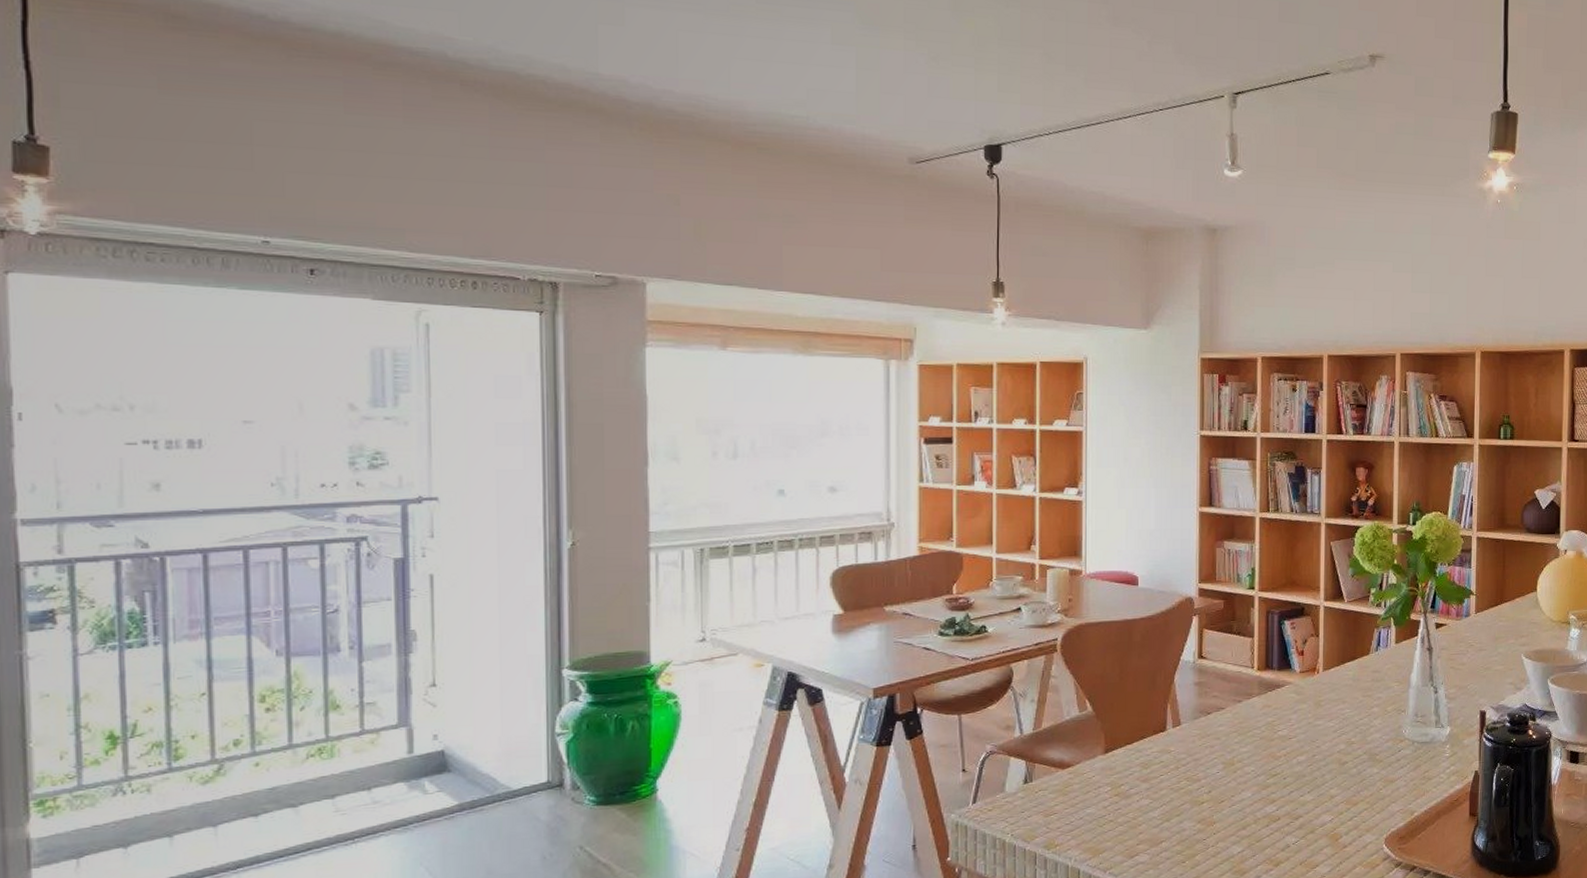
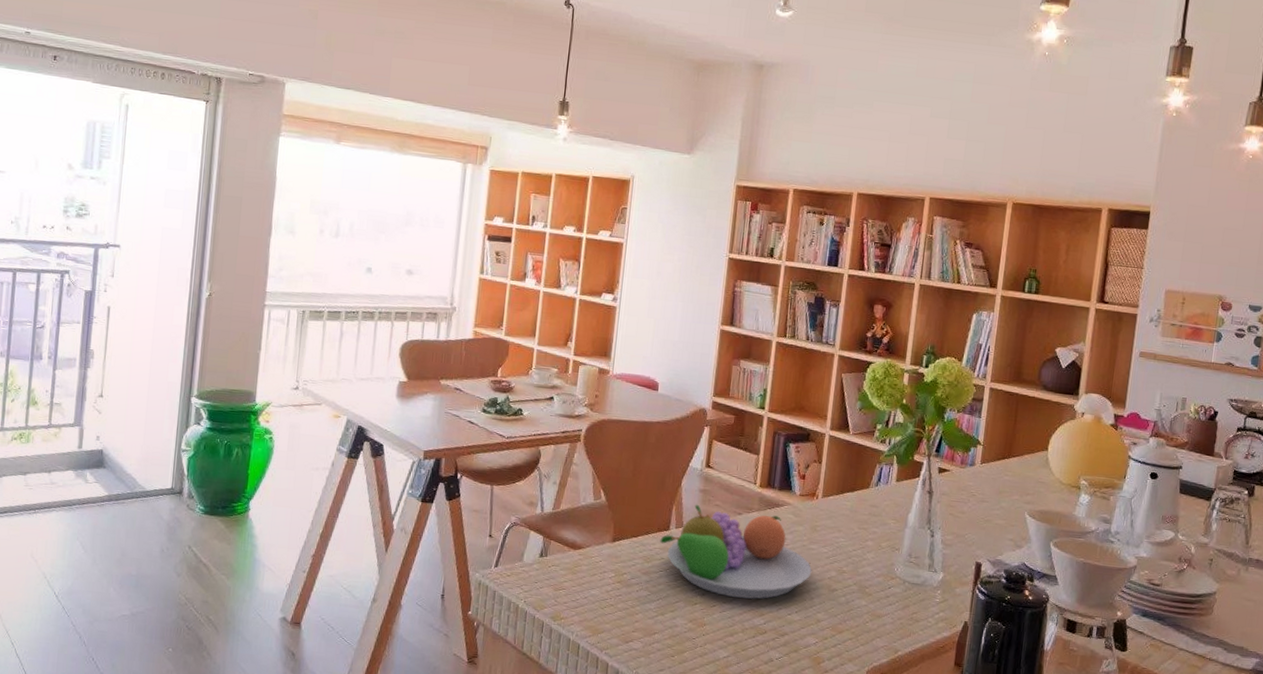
fruit bowl: none [1157,697,1320,789] -> present [660,504,812,599]

